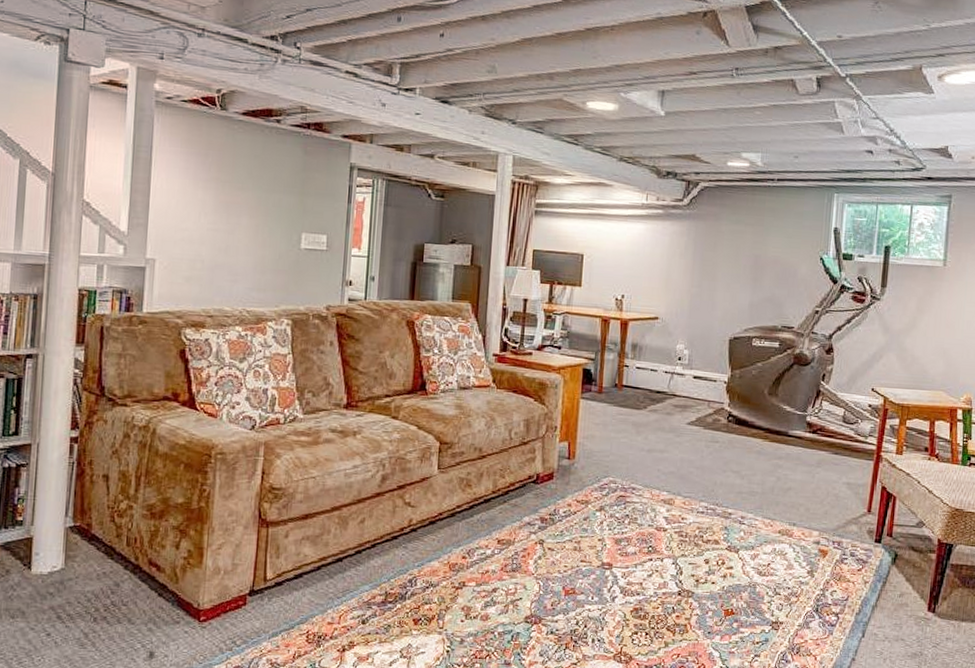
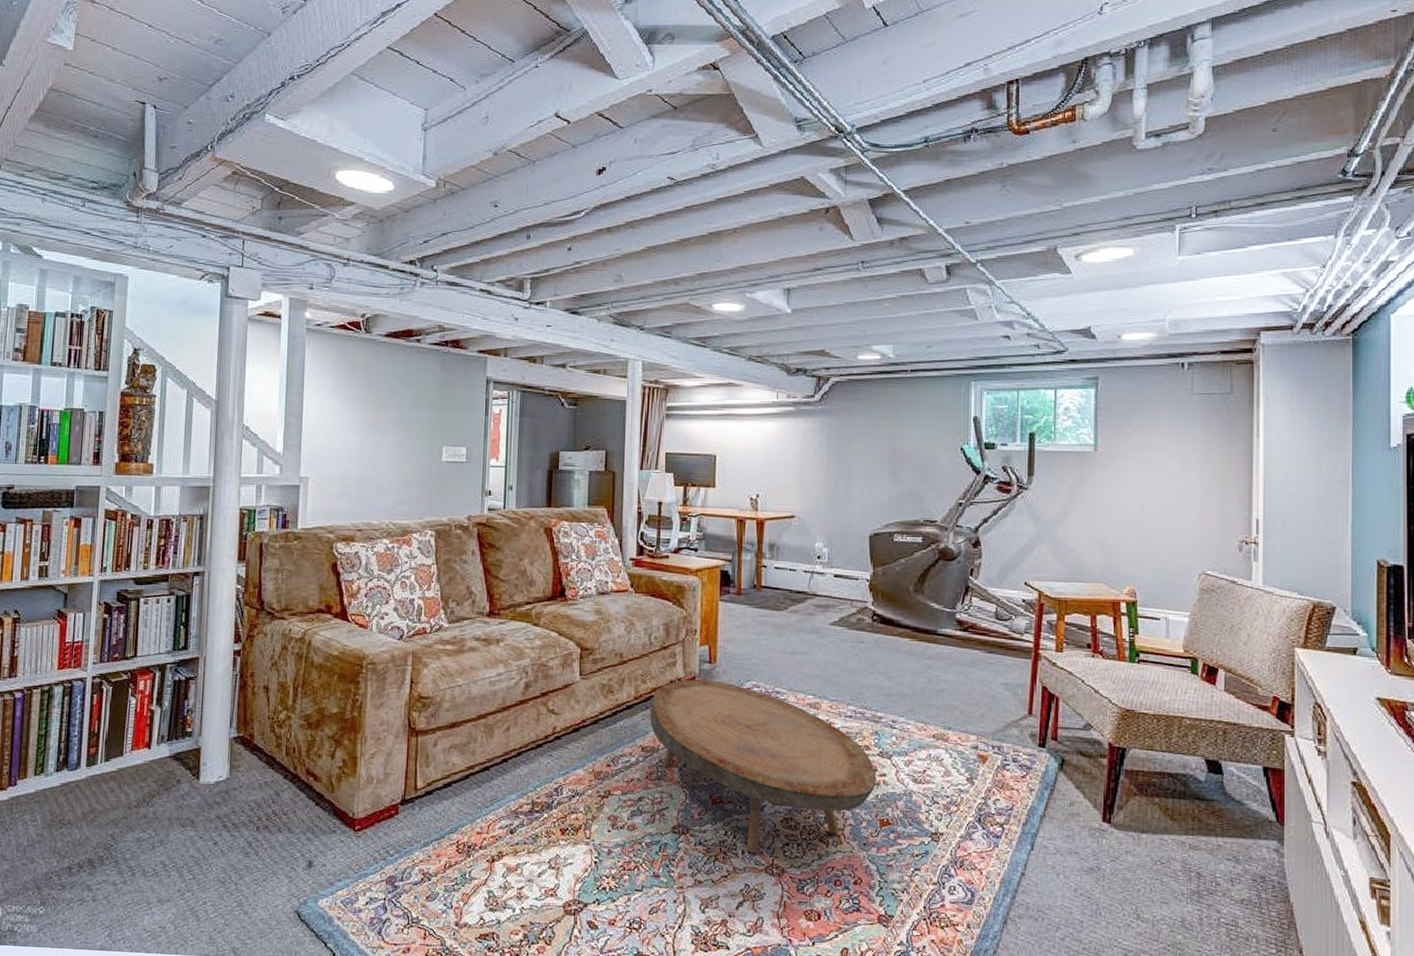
coffee table: none [507,474,724,642] -> present [650,679,877,854]

